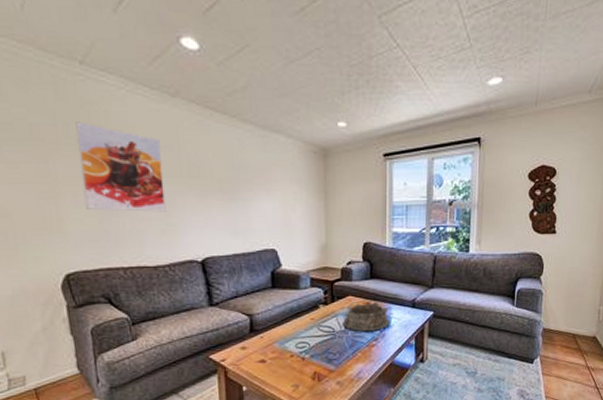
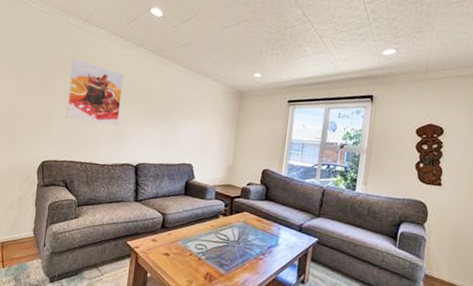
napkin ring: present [342,301,390,332] -> none [236,219,278,247]

